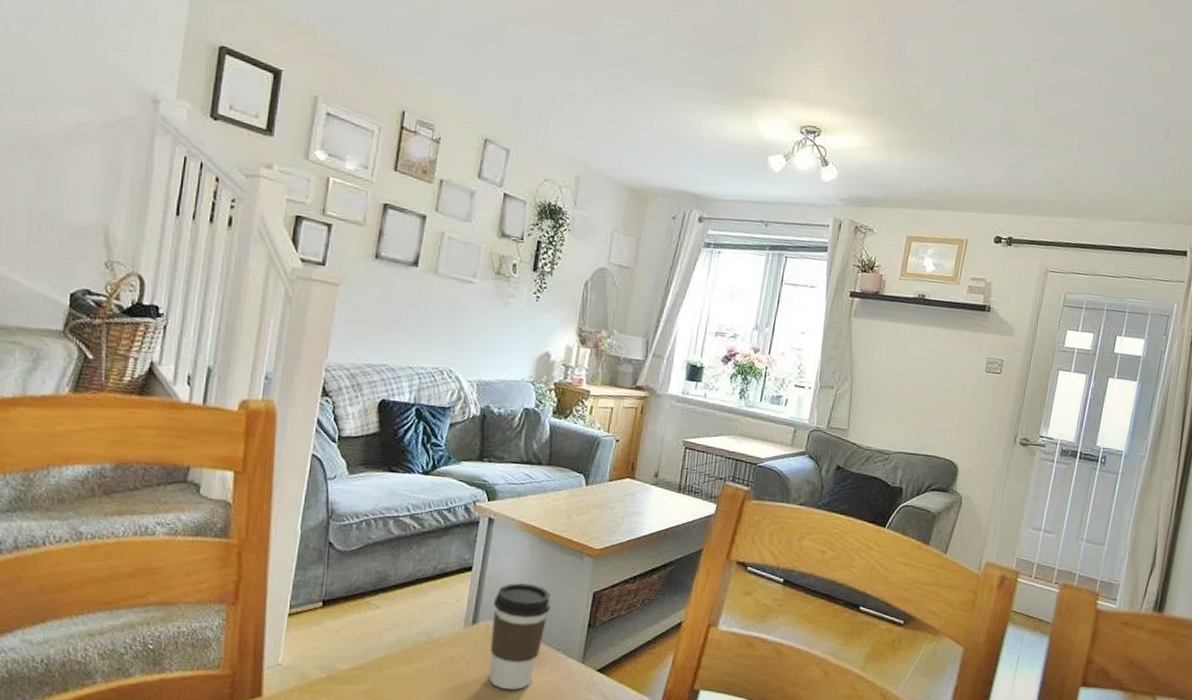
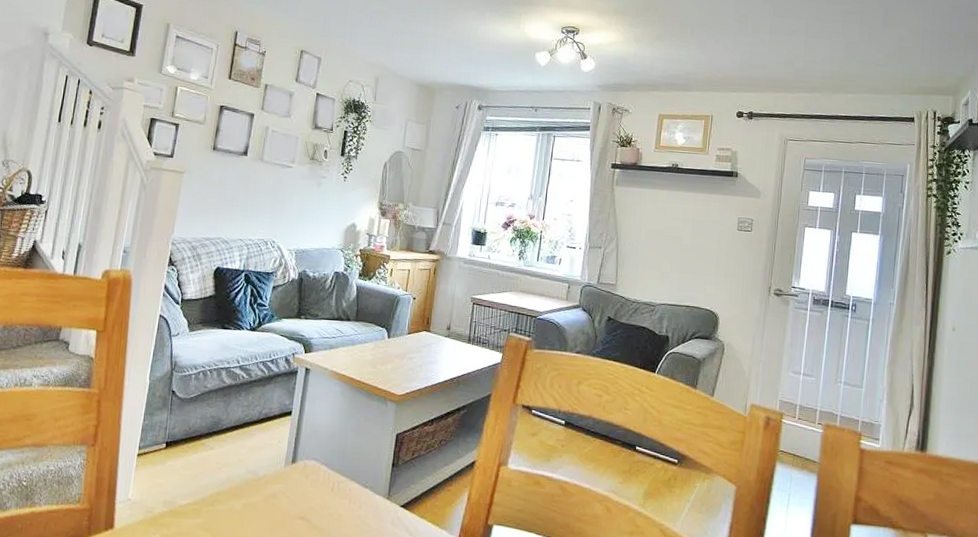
coffee cup: present [488,583,551,690] -> none [306,426,360,524]

